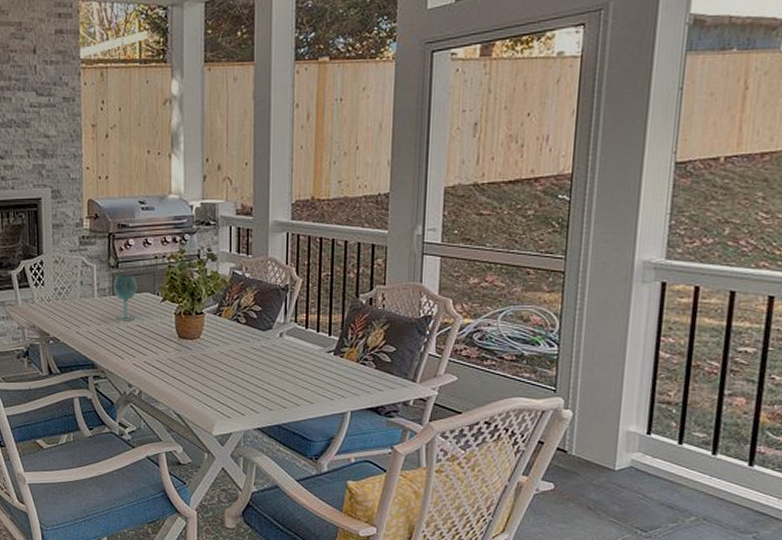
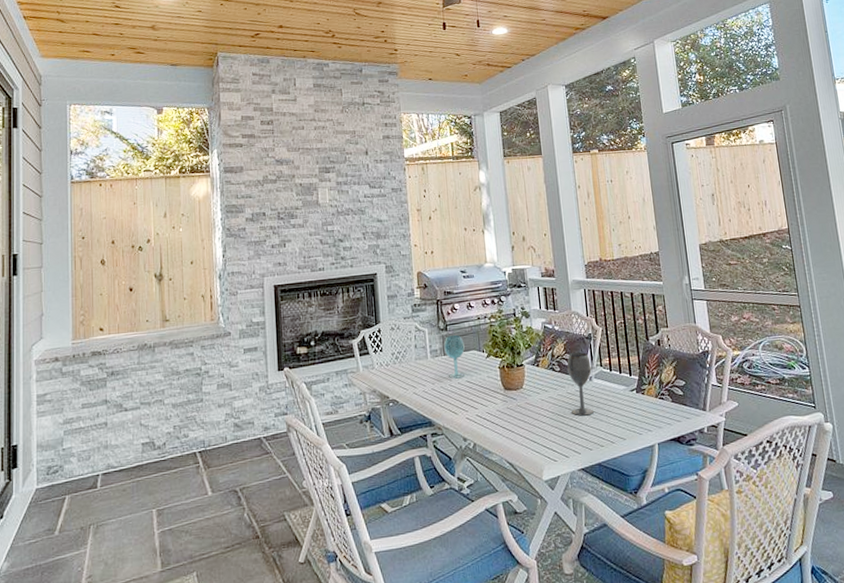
wine glass: none [254,305,284,374] -> present [567,352,594,416]

